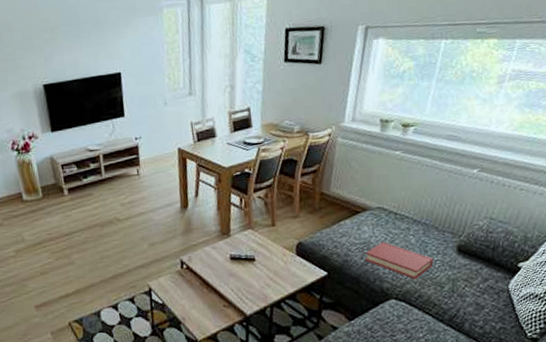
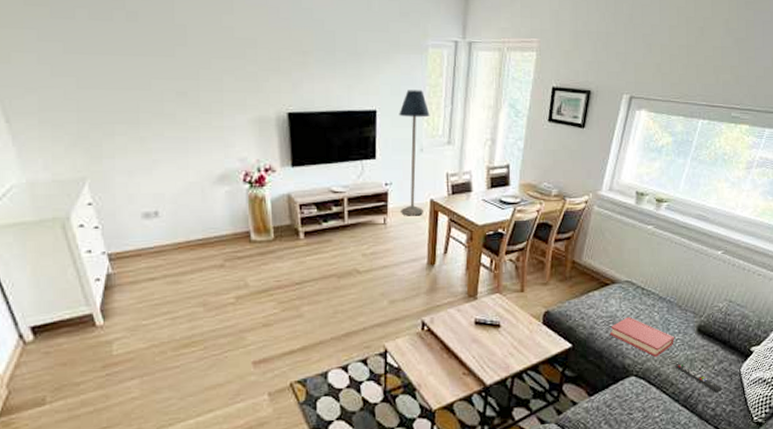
floor lamp: none [141,48,173,165] -> present [399,90,430,216]
remote control: none [436,284,490,311] -> present [675,364,723,393]

